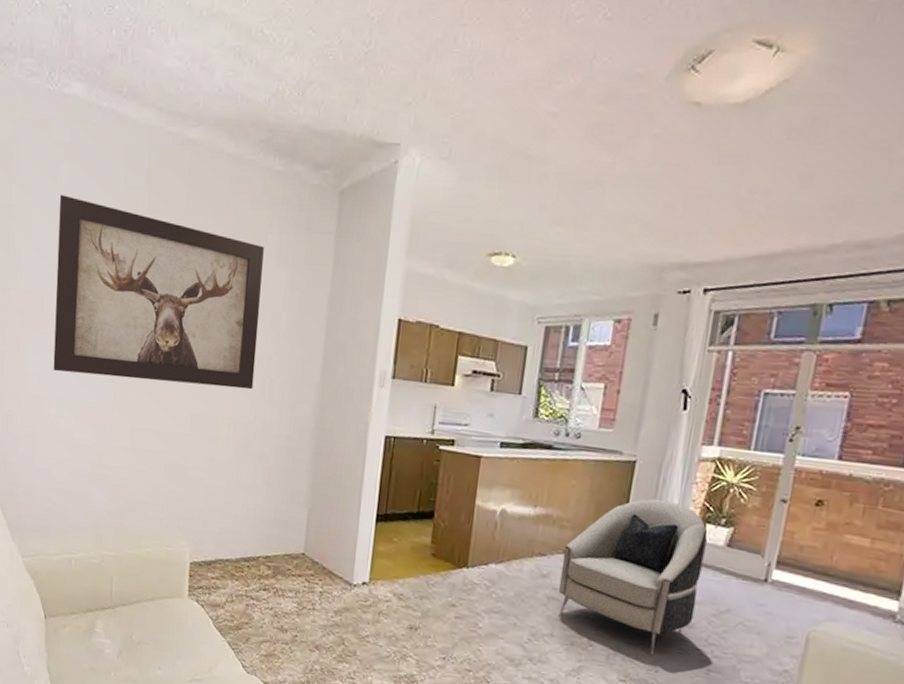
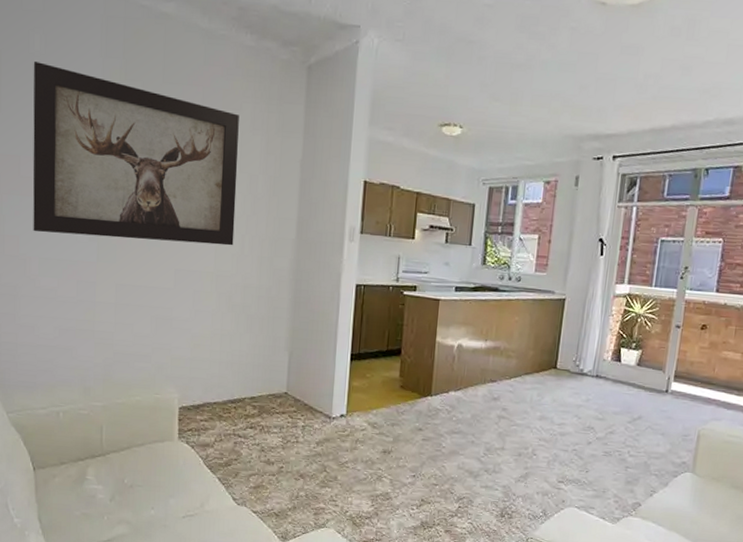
armchair: present [558,499,707,654] -> none [507,329,622,458]

